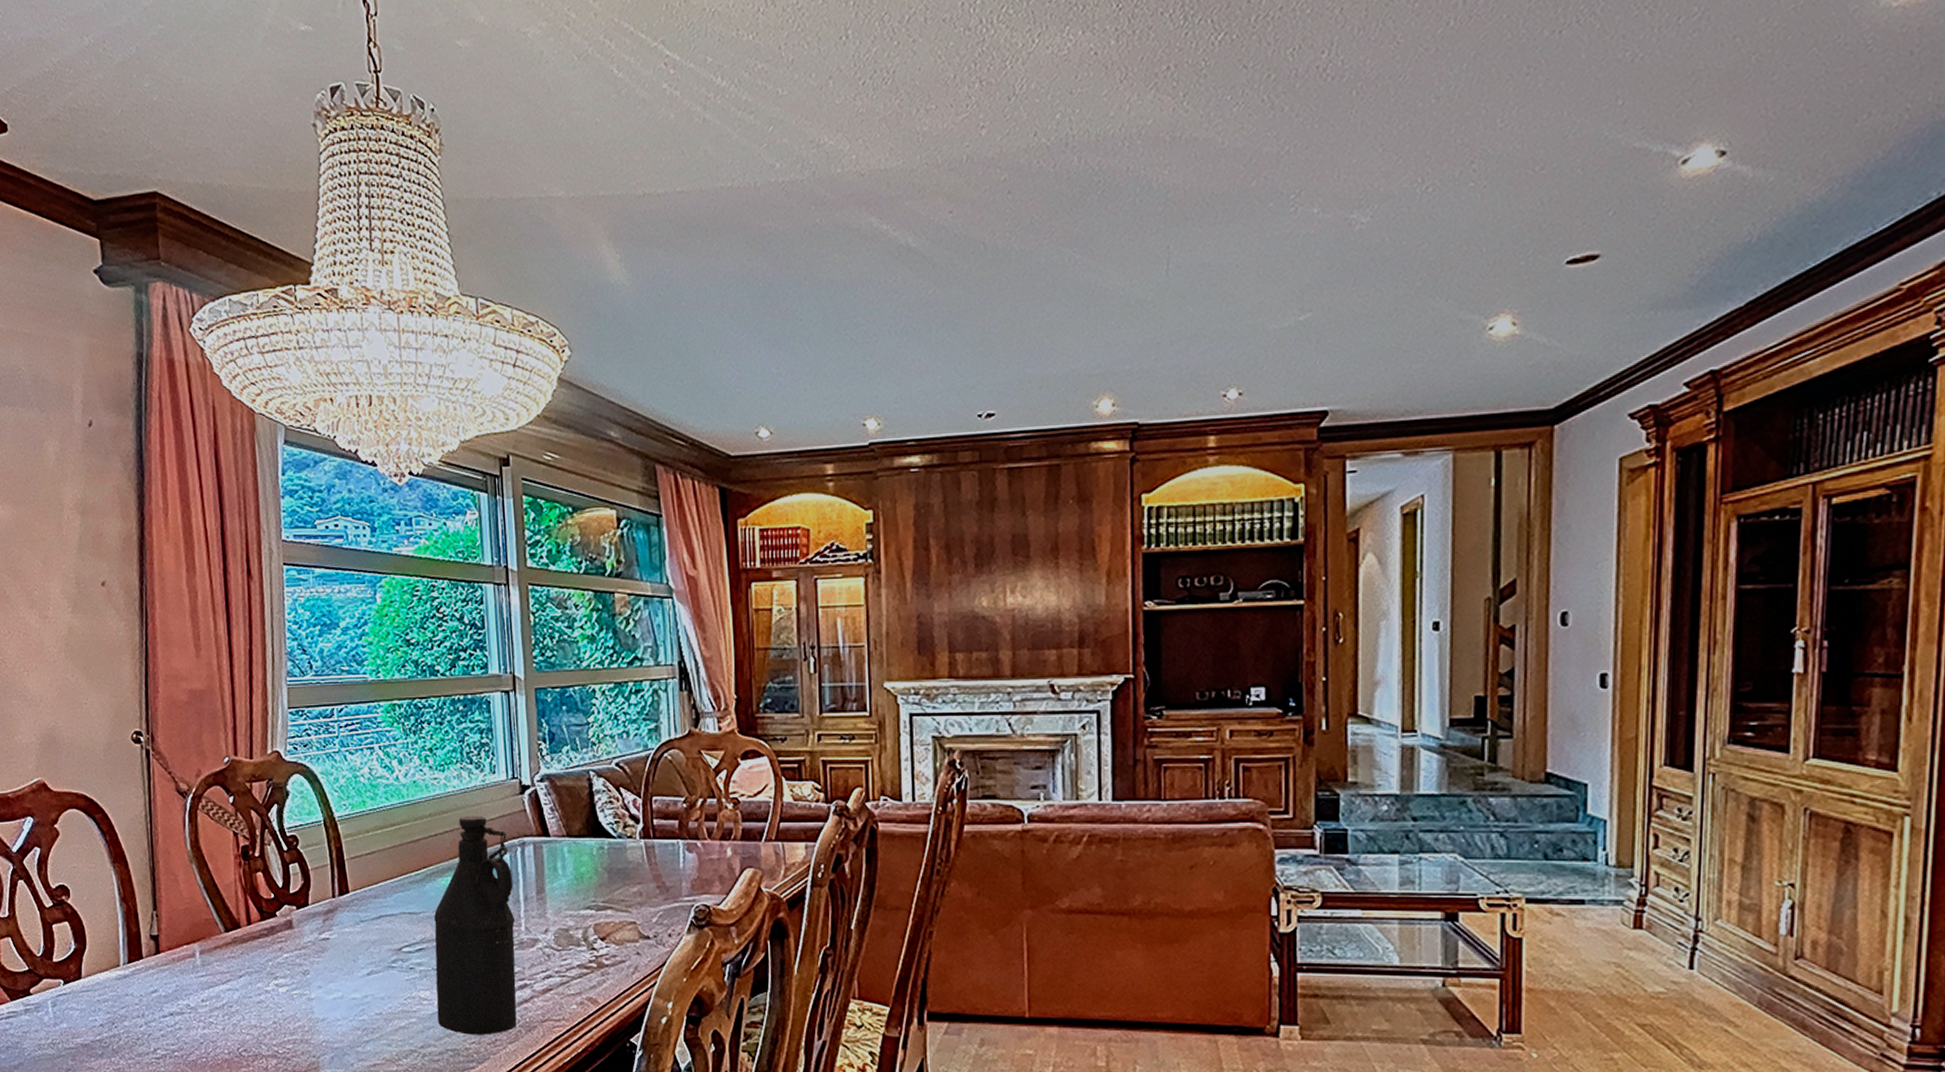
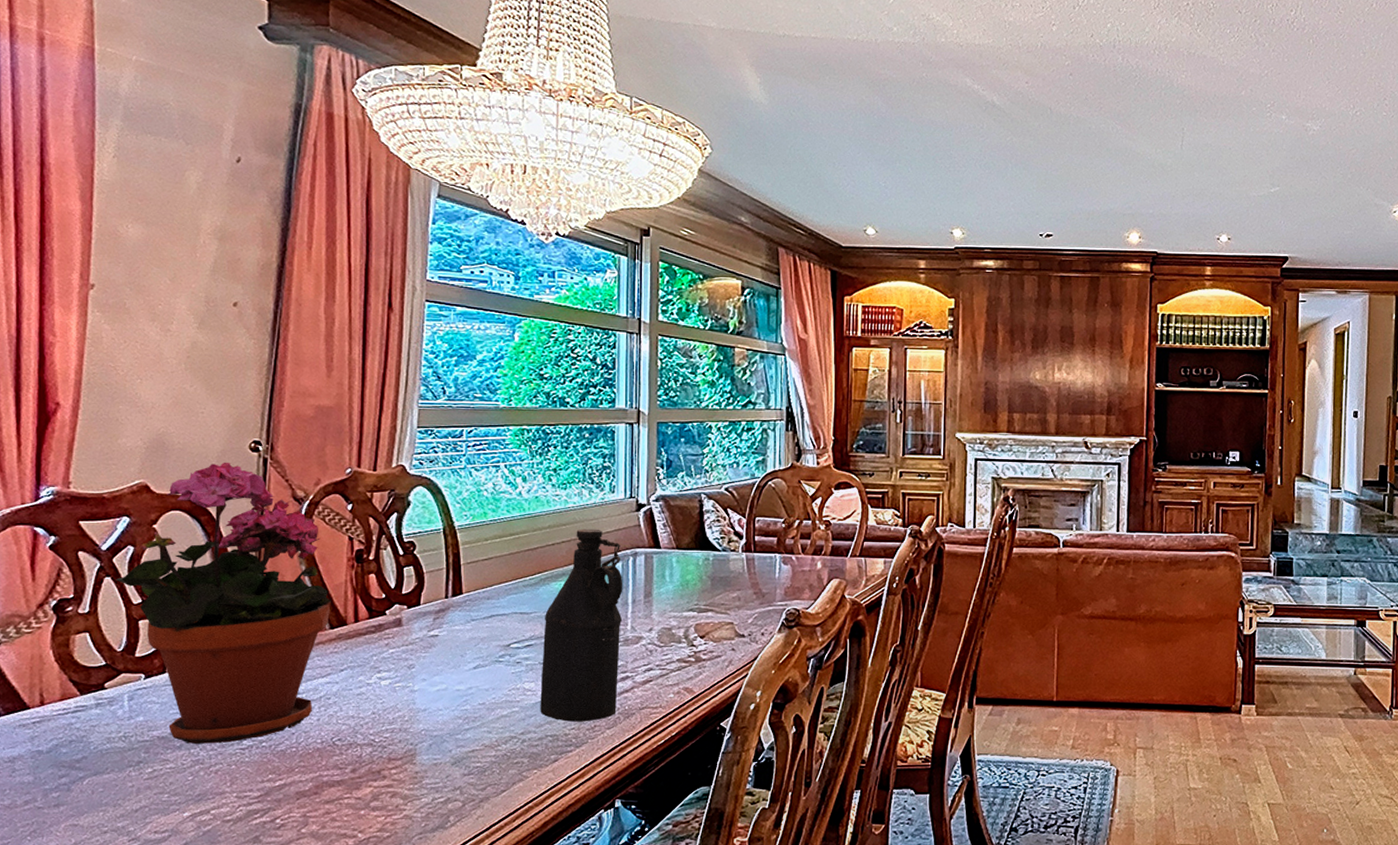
potted plant: none [27,755,224,1052] -> present [115,462,331,744]

